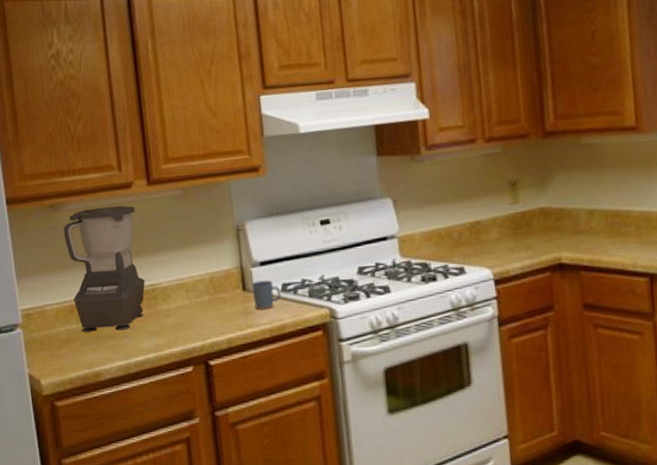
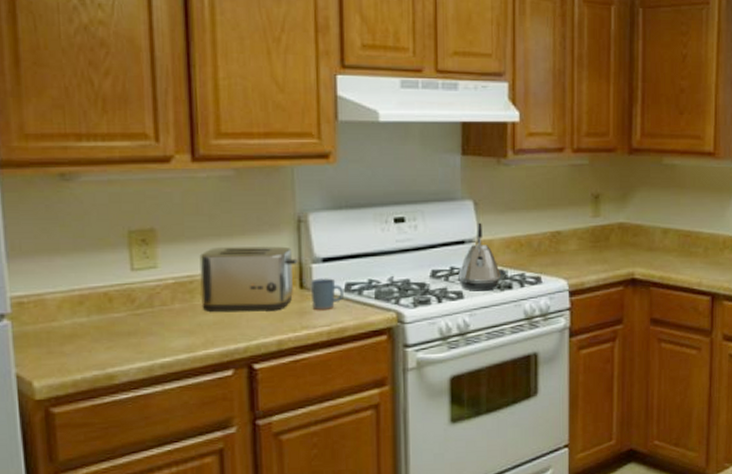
blender: present [63,205,145,332] -> none [75,182,181,327]
toaster: none [159,253,239,315] -> present [199,246,298,312]
kettle: none [383,218,424,285] -> present [458,222,500,291]

